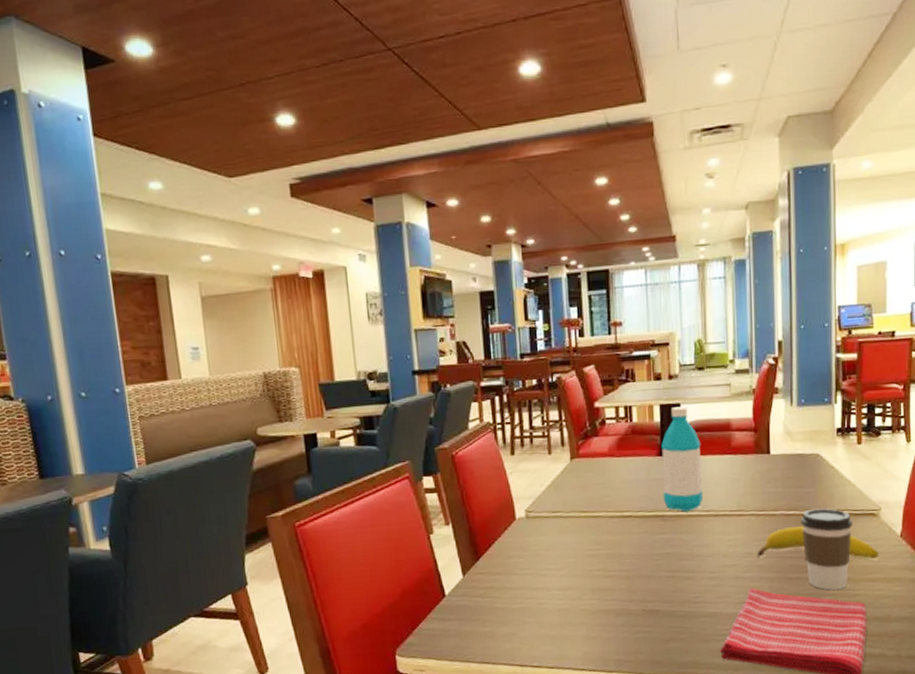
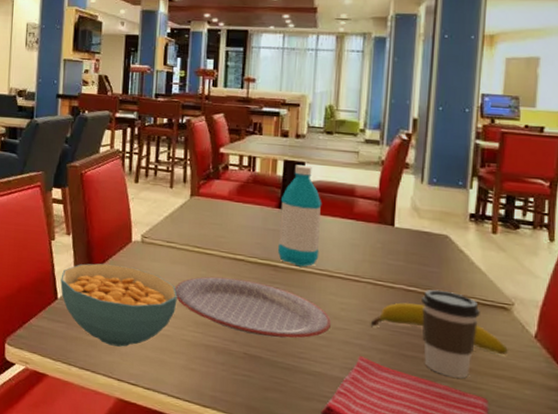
cereal bowl: none [446,546,571,633] -> present [60,263,178,347]
plate: none [566,535,721,590] -> present [174,276,331,338]

